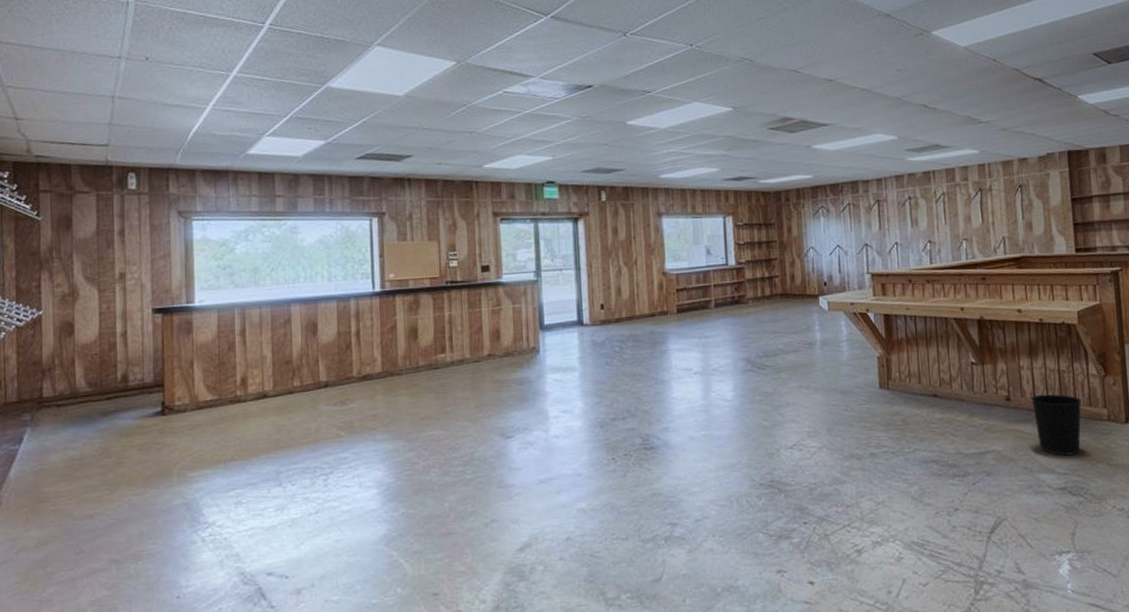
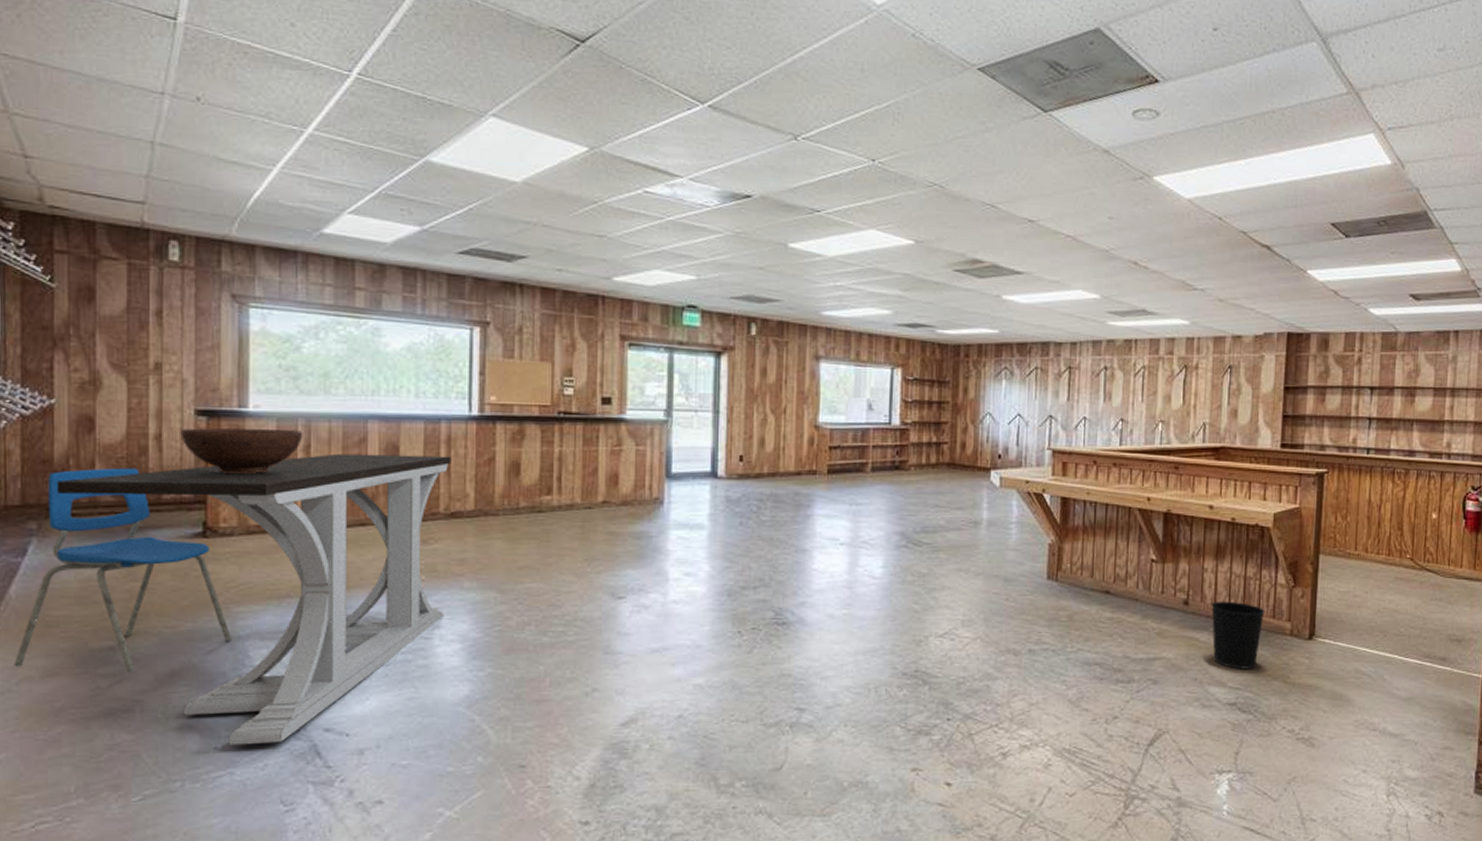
chair: none [13,362,189,539] -> present [13,467,233,673]
dining table: none [45,328,362,594] -> present [56,453,451,746]
fruit bowl: none [141,318,239,360] -> present [180,428,303,475]

